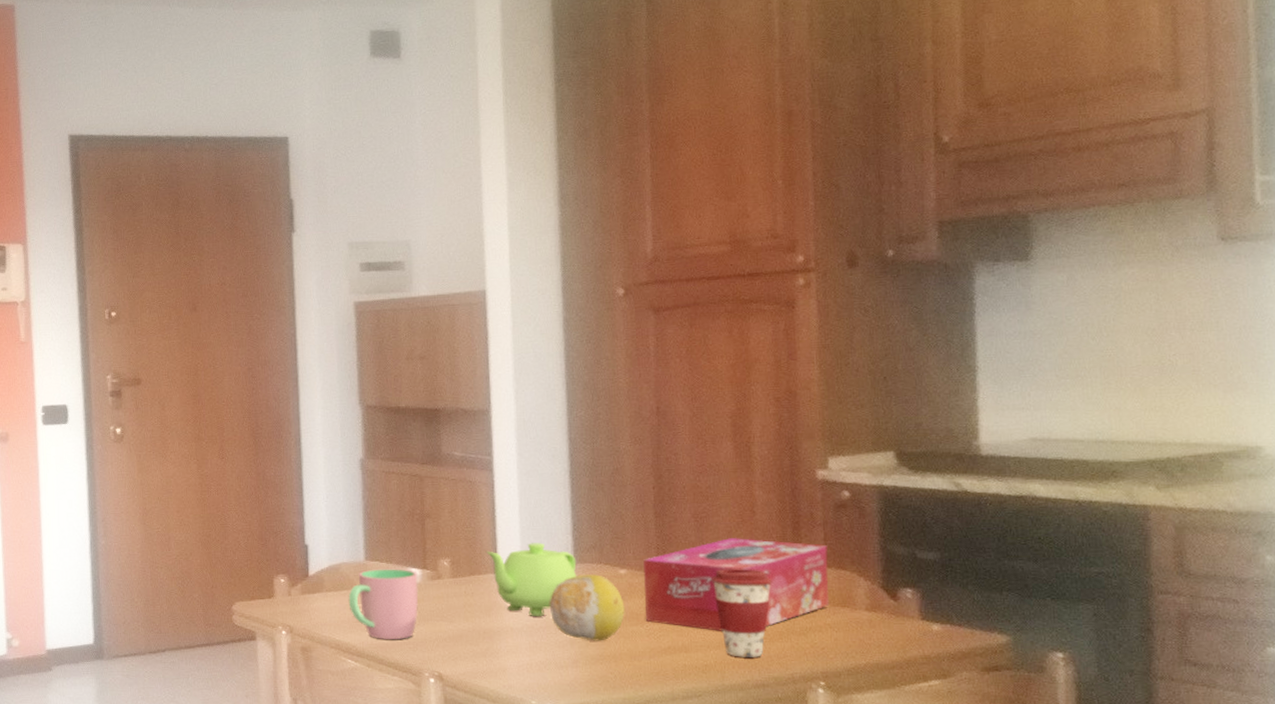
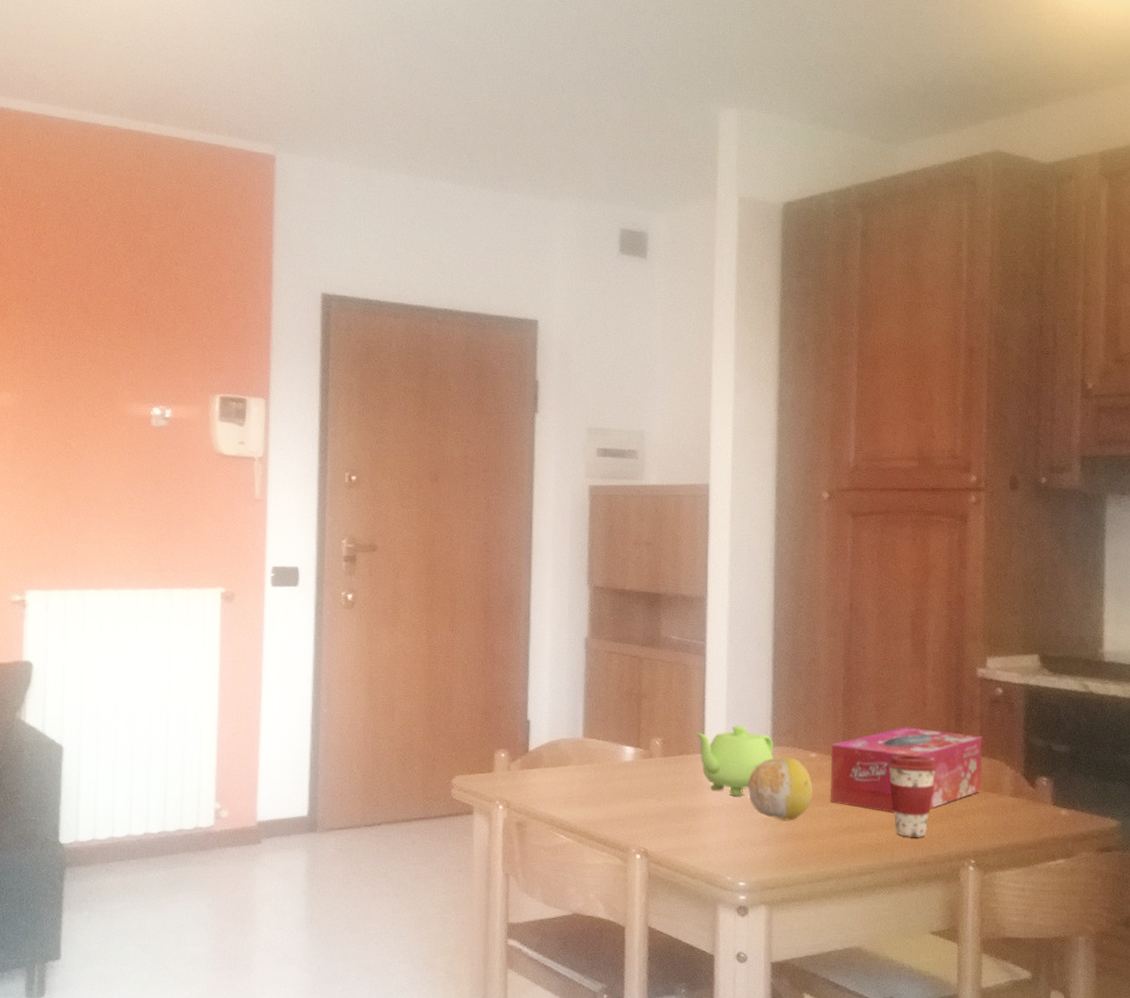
cup: present [348,569,419,639] -> none [565,746,631,816]

